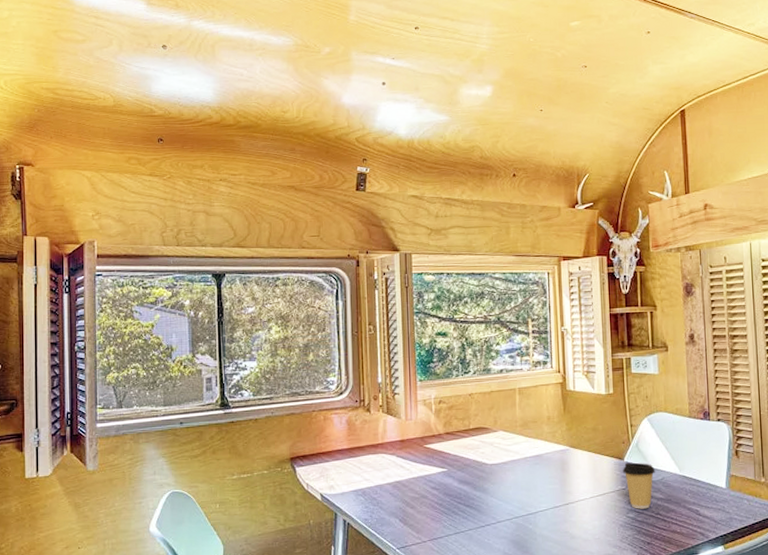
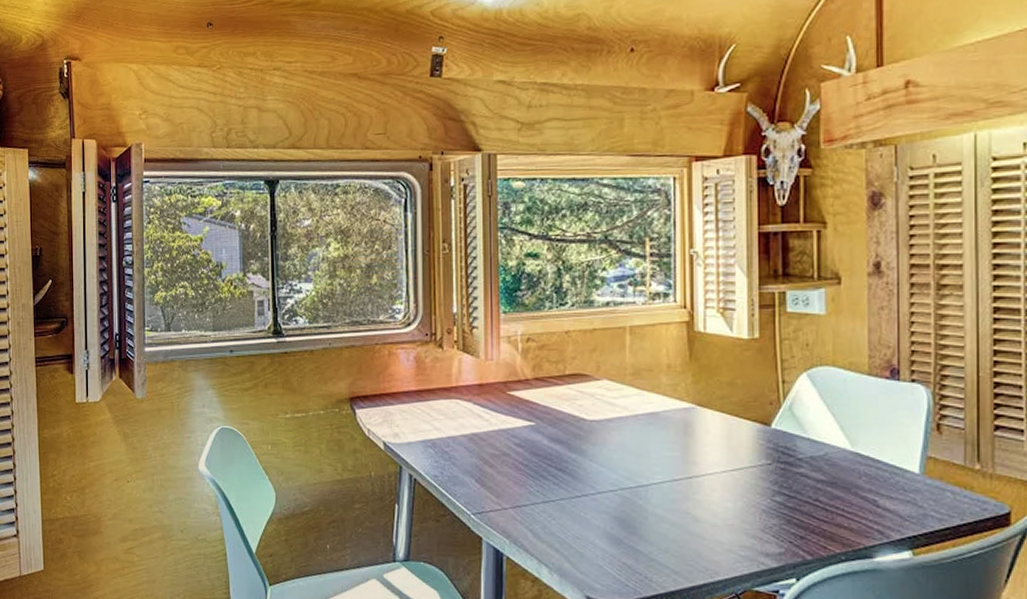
coffee cup: present [622,462,656,509] -> none [768,430,817,493]

